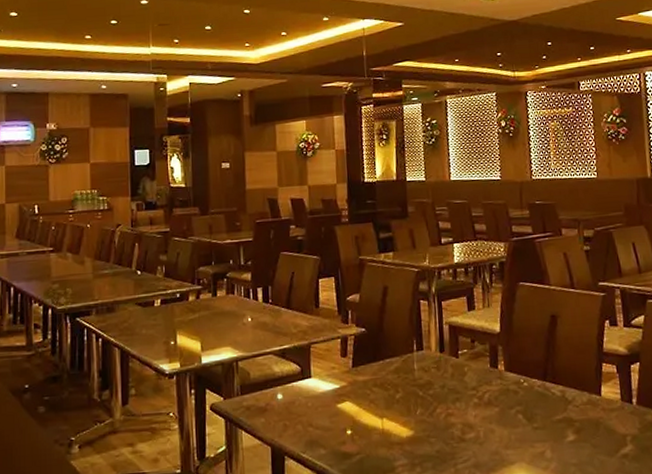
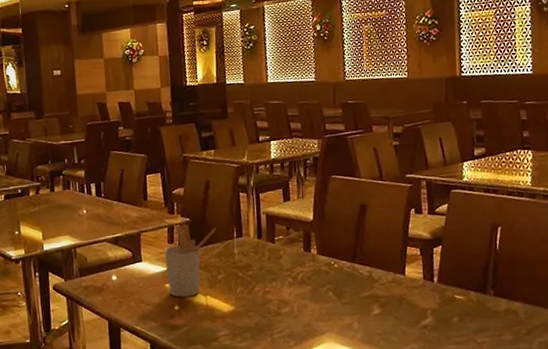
utensil holder: none [336,334,395,420] -> present [164,223,217,298]

